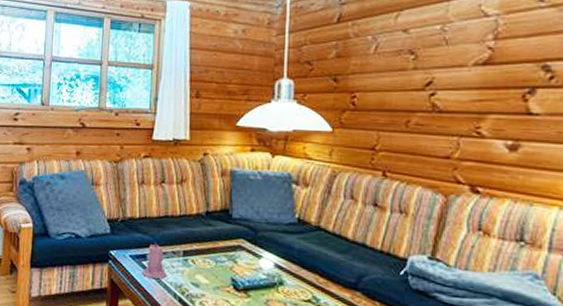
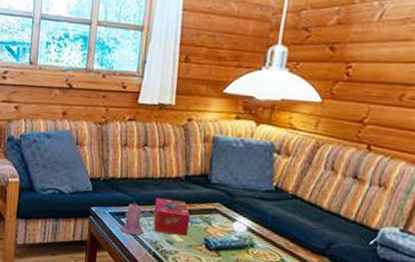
tissue box: none [176,236,215,277] -> present [153,197,191,237]

